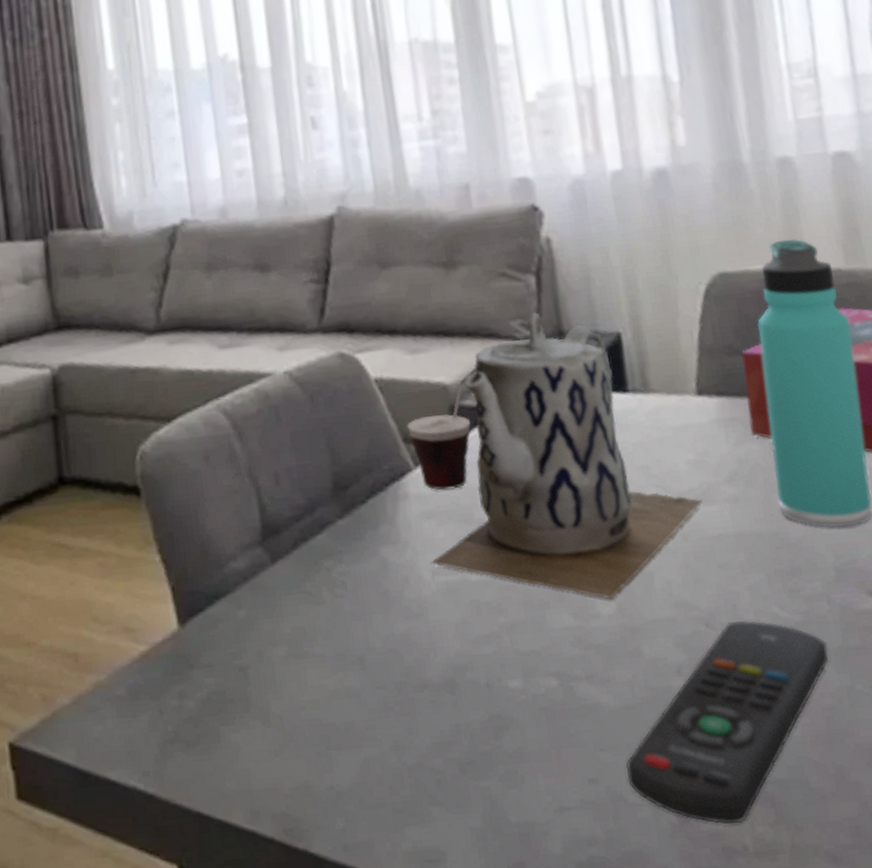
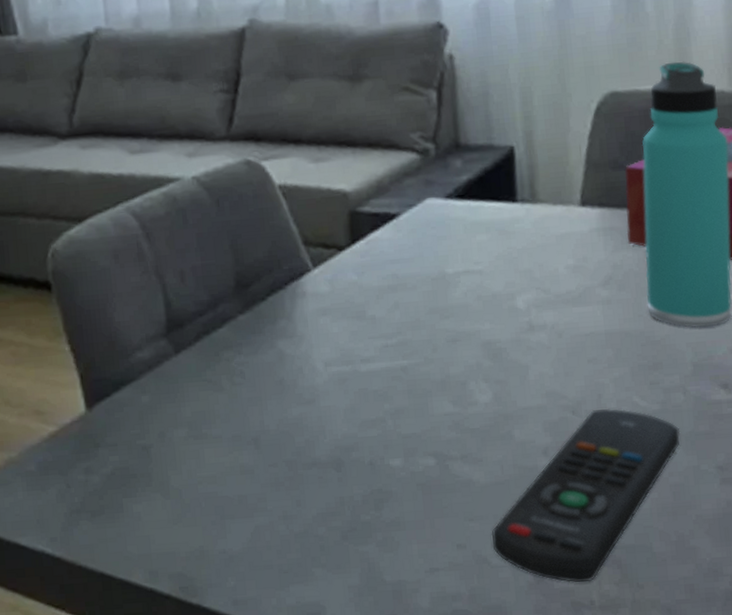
cup: present [407,367,476,491] -> none [308,176,375,290]
teapot: present [431,312,703,600] -> none [324,125,578,389]

